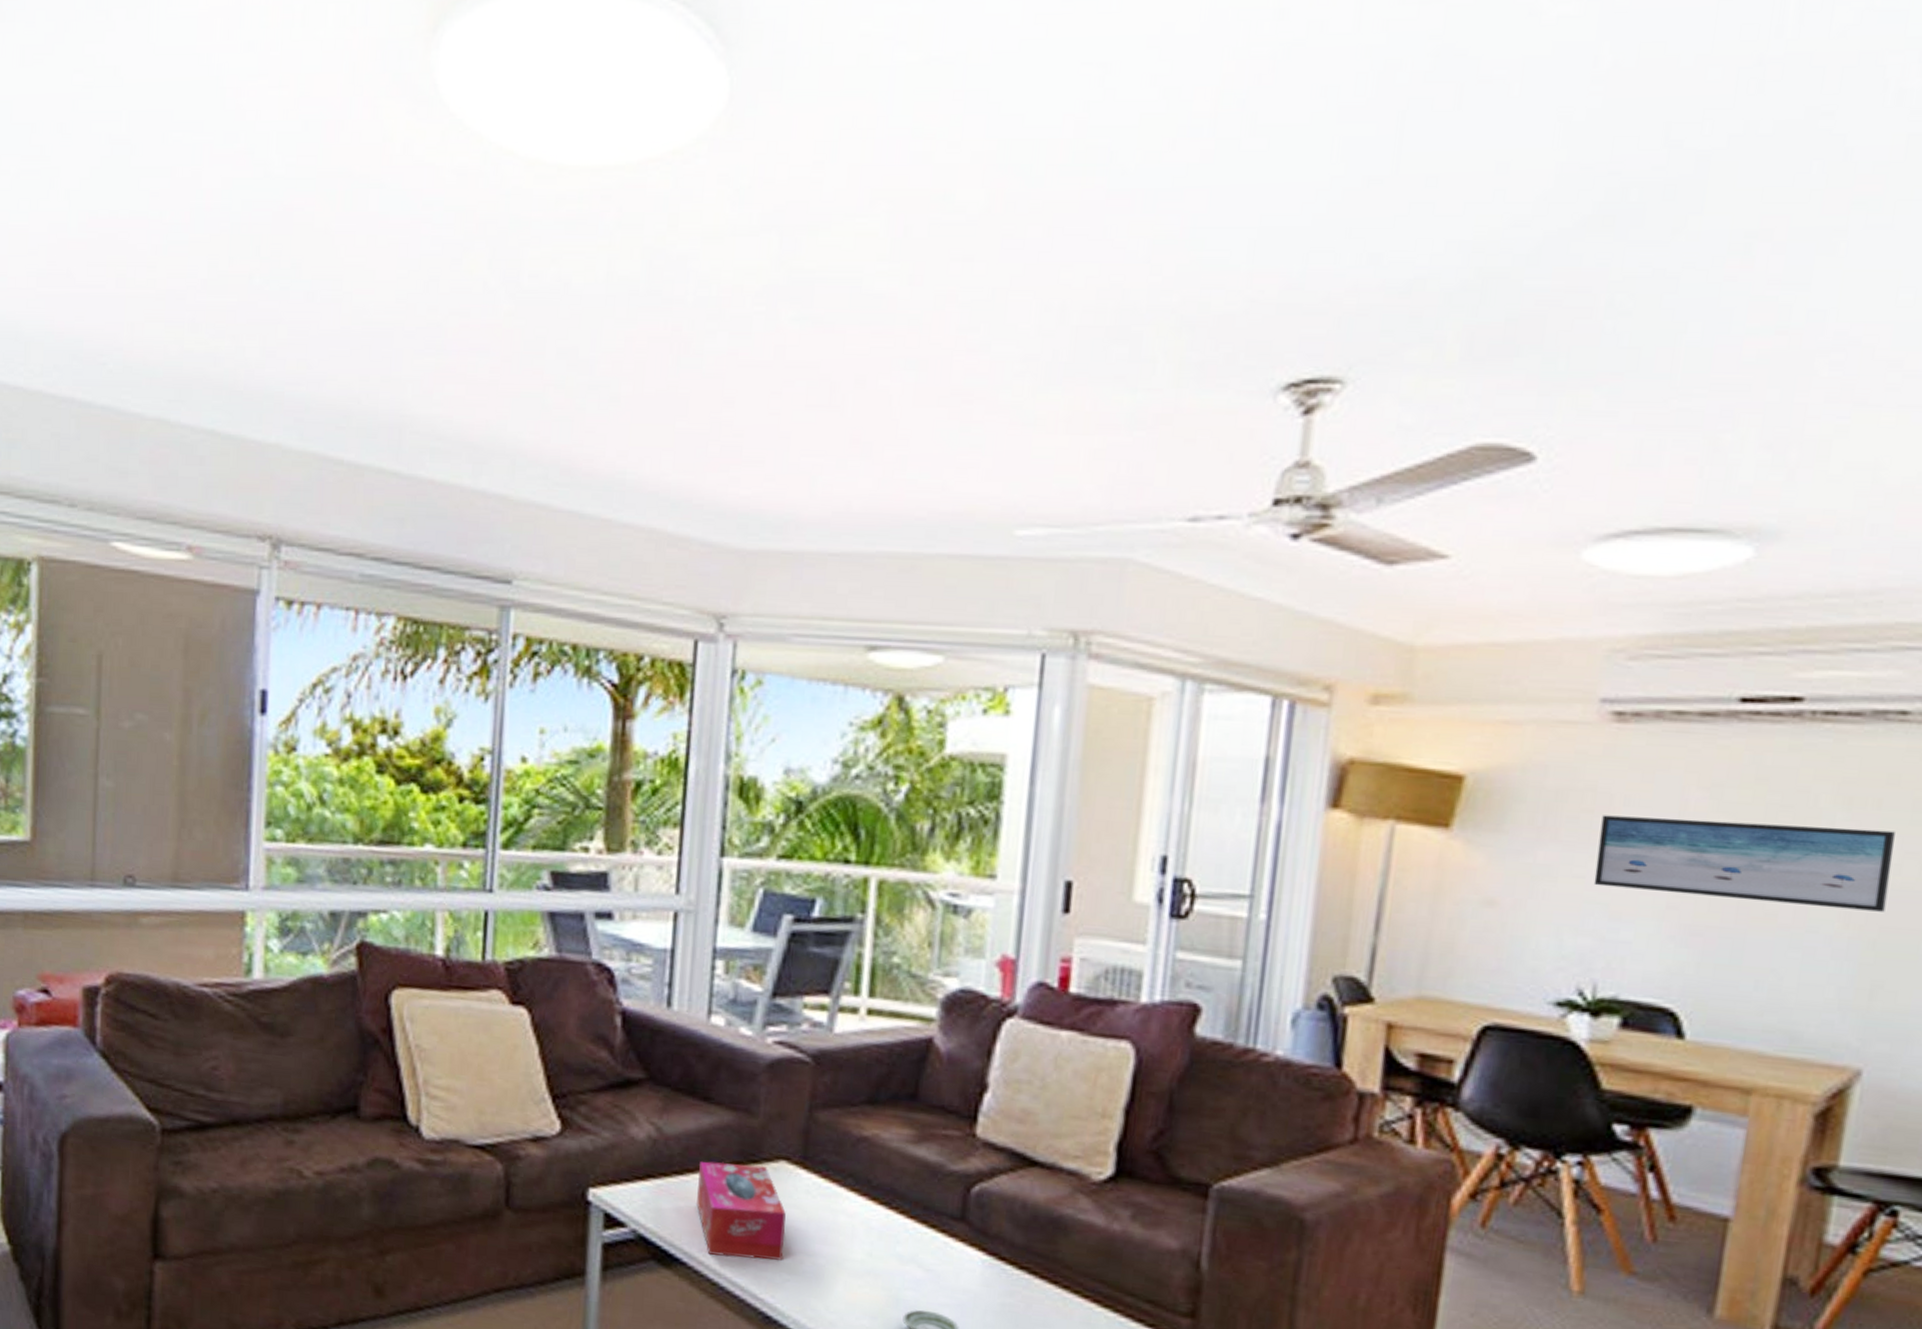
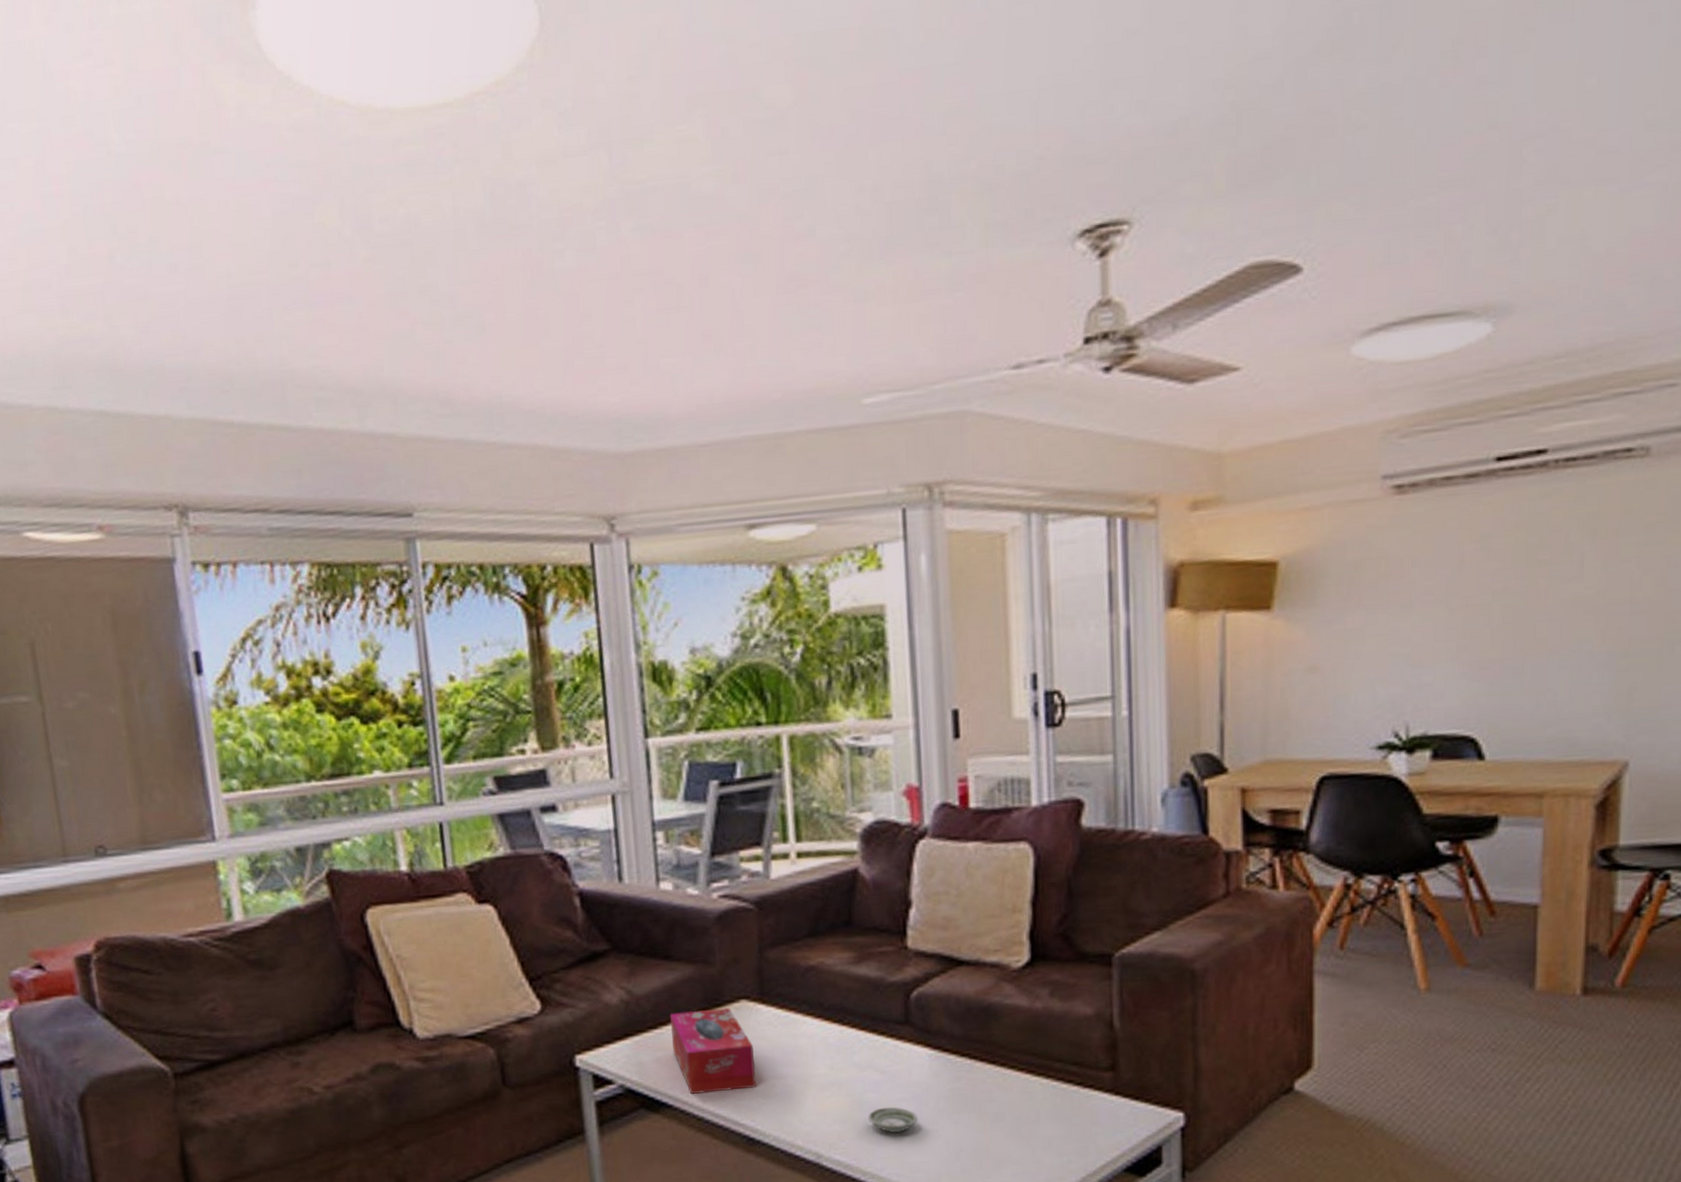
wall art: present [1593,815,1895,912] -> none [1395,553,1634,640]

